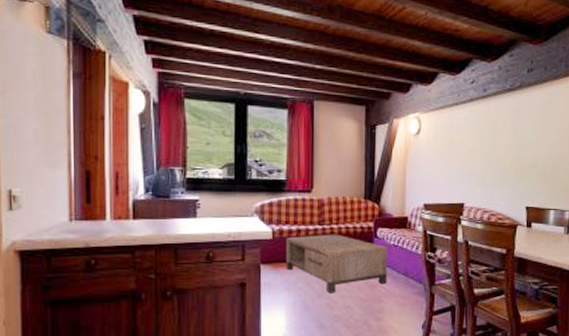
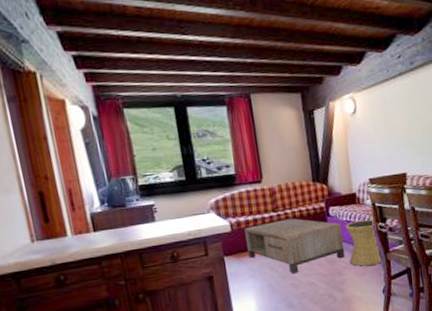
side table: none [391,247,426,296] -> present [345,219,381,267]

